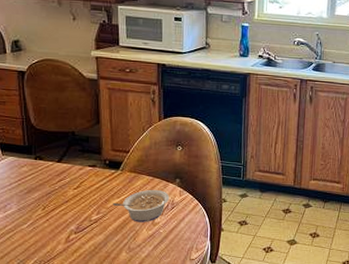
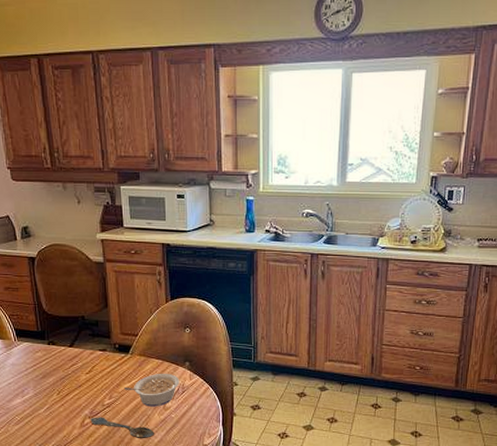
spoon: none [76,232,142,254] -> present [90,417,154,439]

